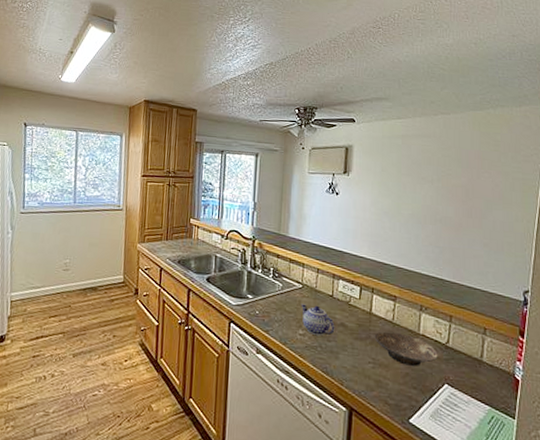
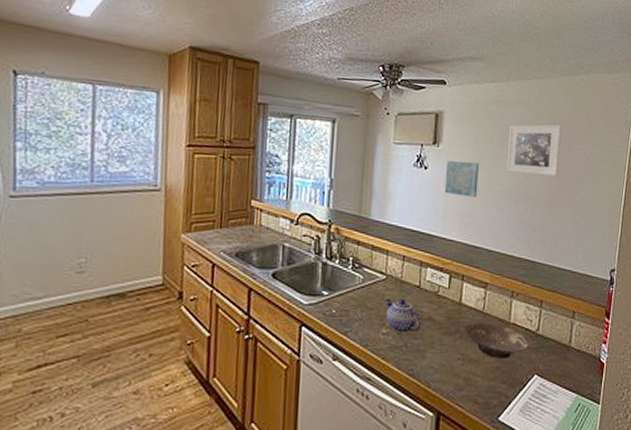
wall art: none [355,187,388,220] -> present [444,160,480,198]
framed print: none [413,155,469,202] -> present [505,124,562,176]

